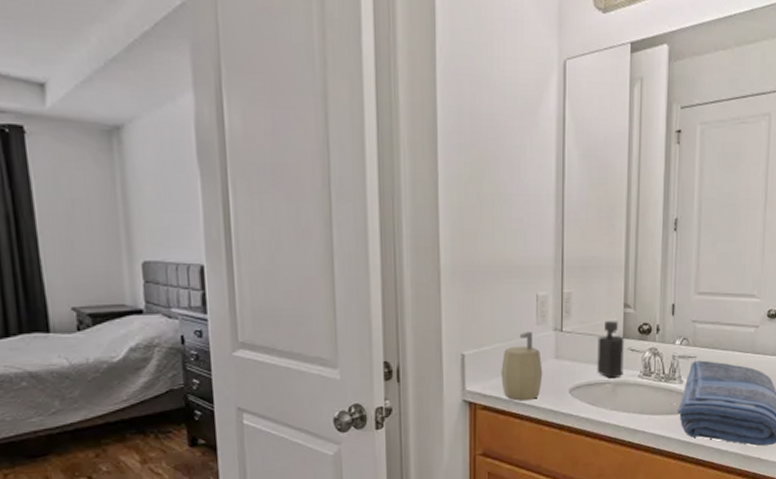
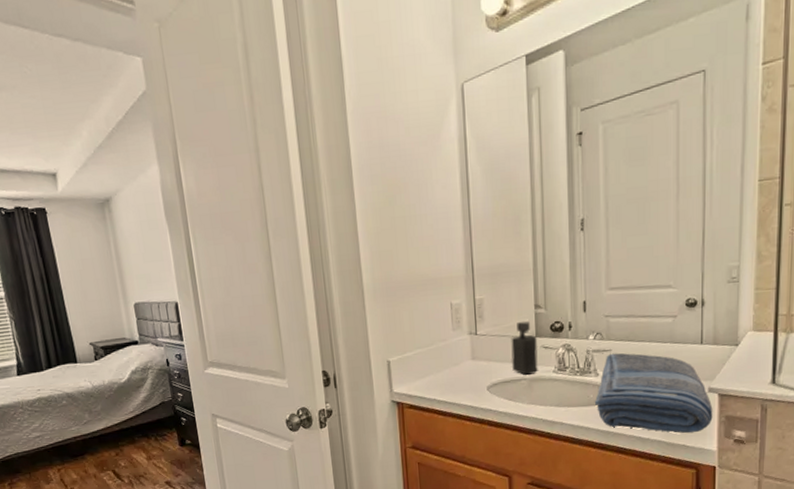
soap dispenser: present [501,331,543,401] -> none [423,337,462,400]

